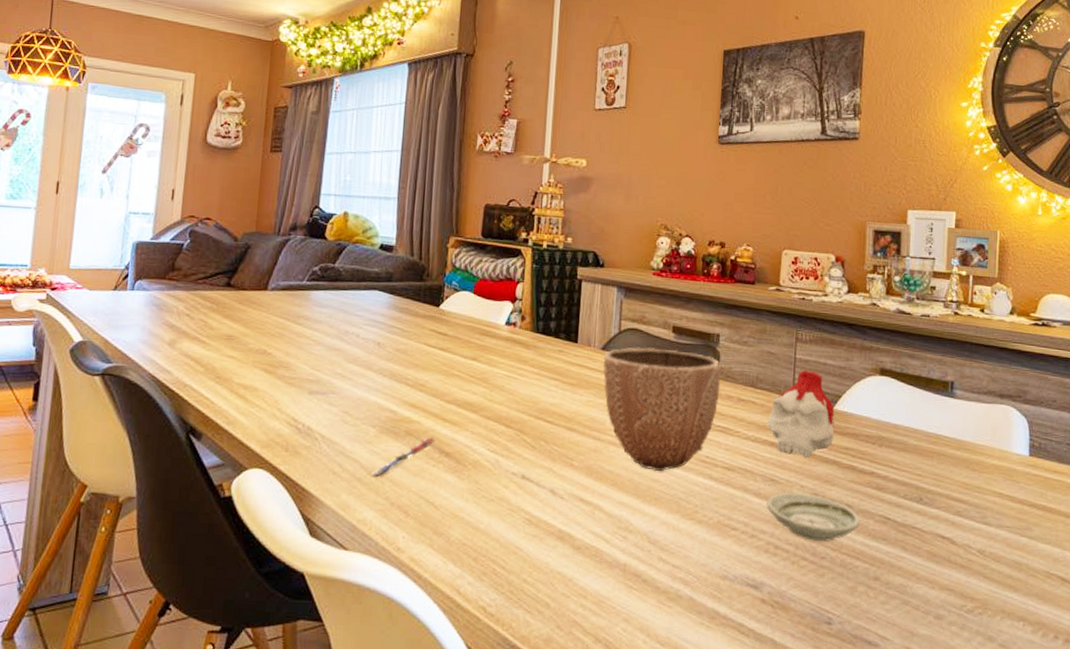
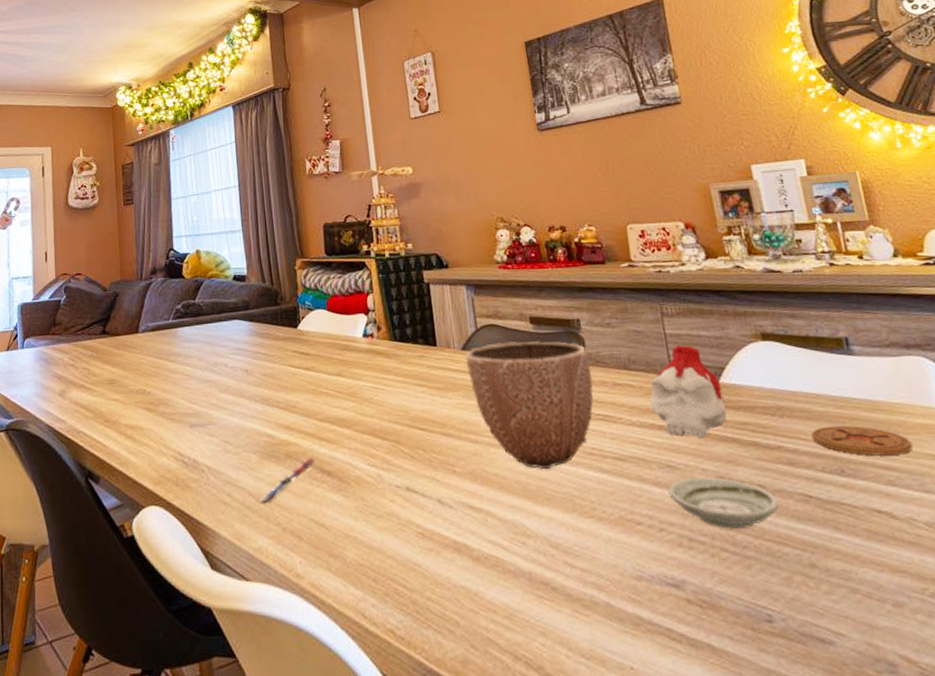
coaster: none [901,458,984,490] -> present [811,425,913,456]

